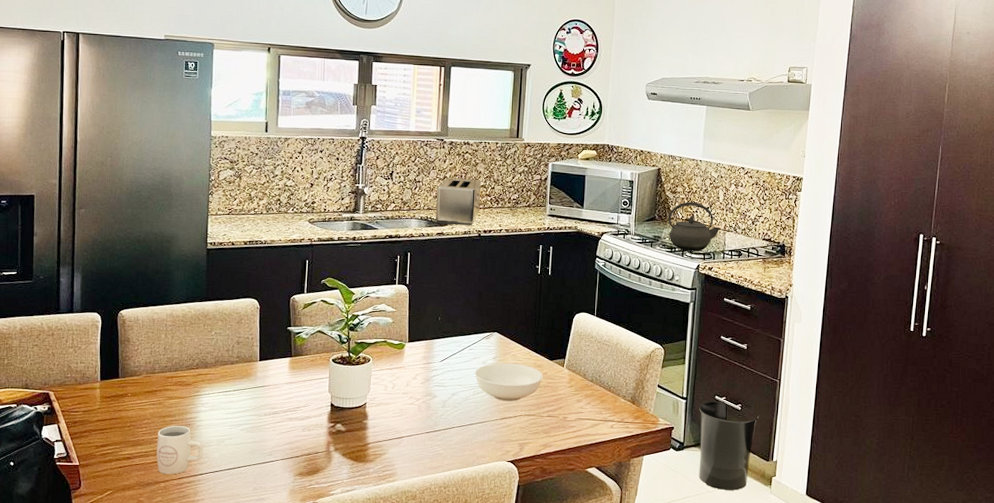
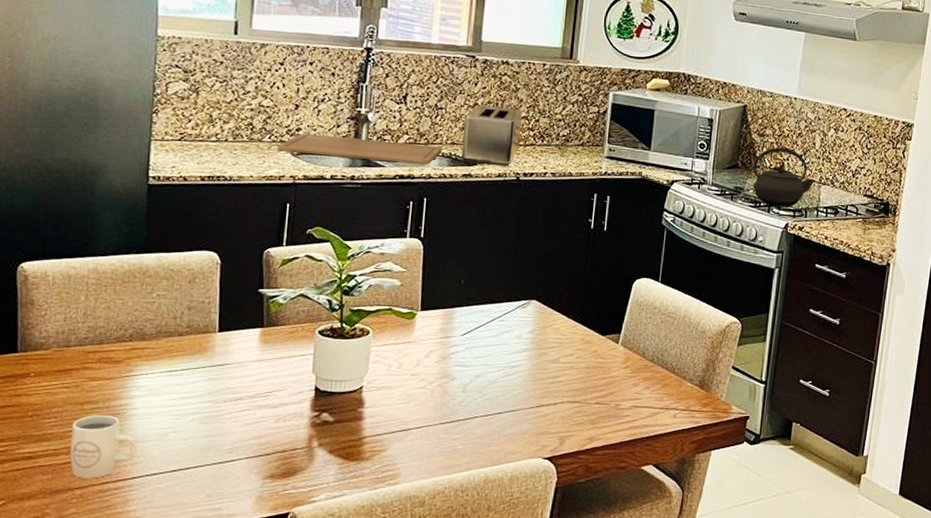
chopping board: none [298,205,421,227] -> present [277,133,442,165]
bowl: present [475,362,543,401] -> none [506,337,592,385]
waste bin: present [699,400,758,490] -> none [776,385,849,490]

